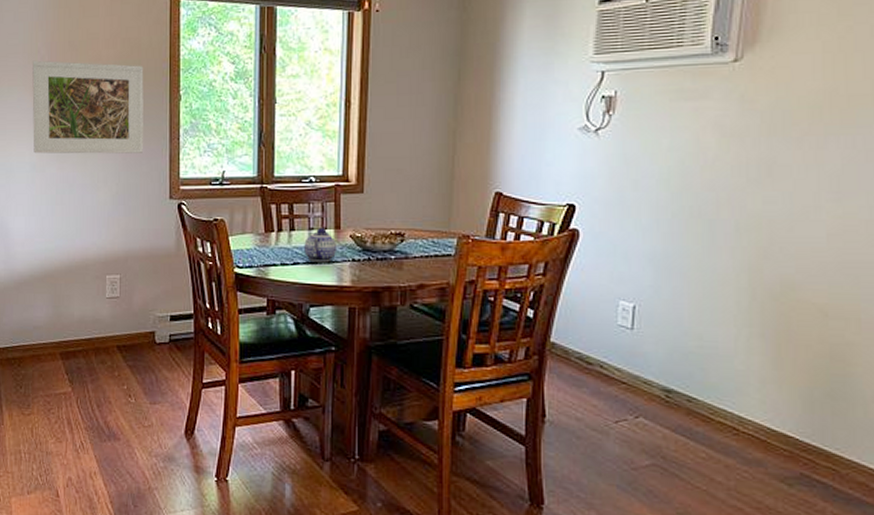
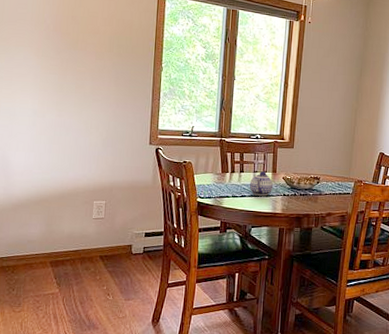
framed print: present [32,60,144,154] -> none [36,27,134,108]

